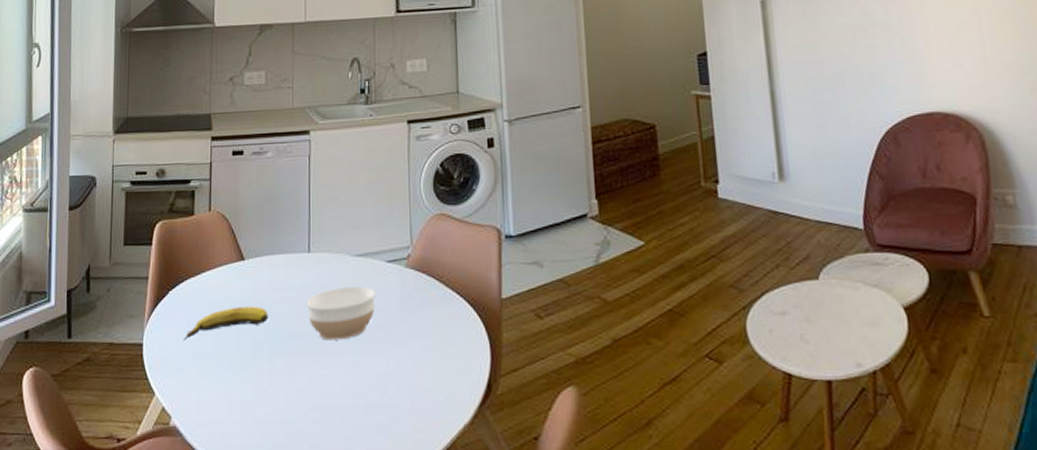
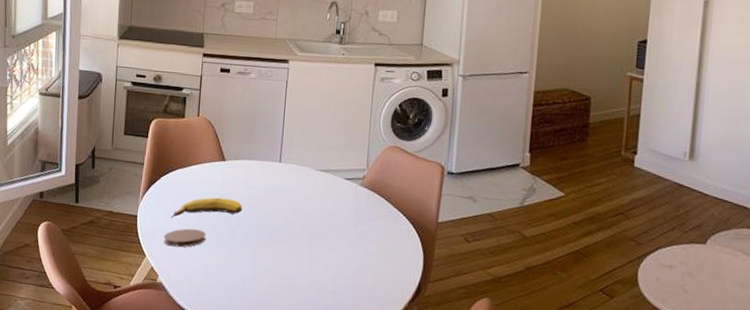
coaster: none [175,350,227,377] -> present [163,228,206,248]
bowl: present [307,286,377,341] -> none [275,194,334,236]

